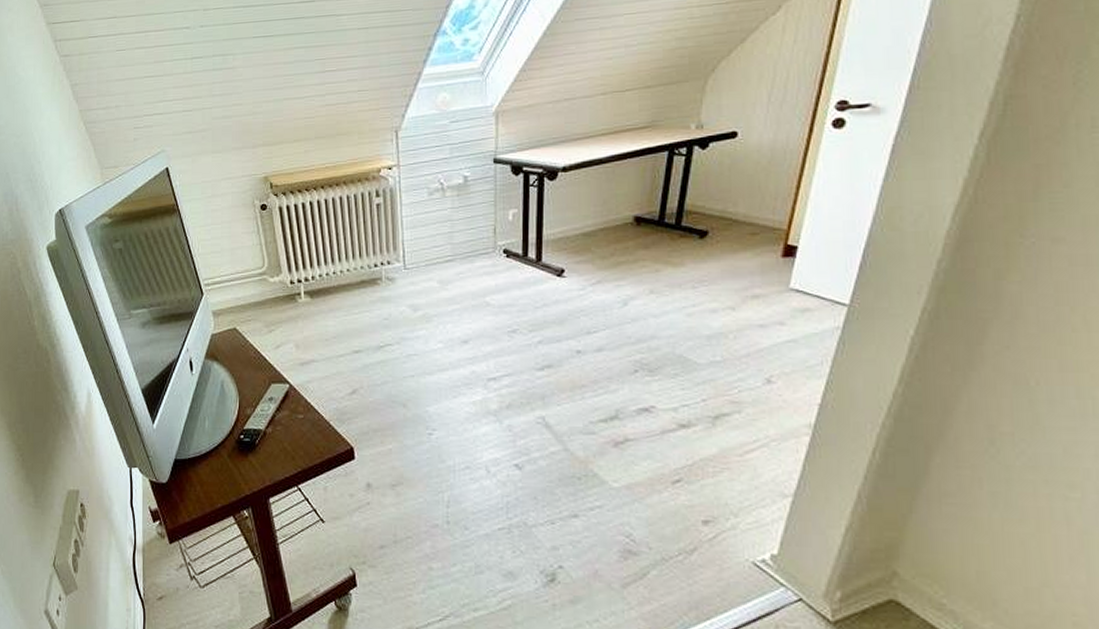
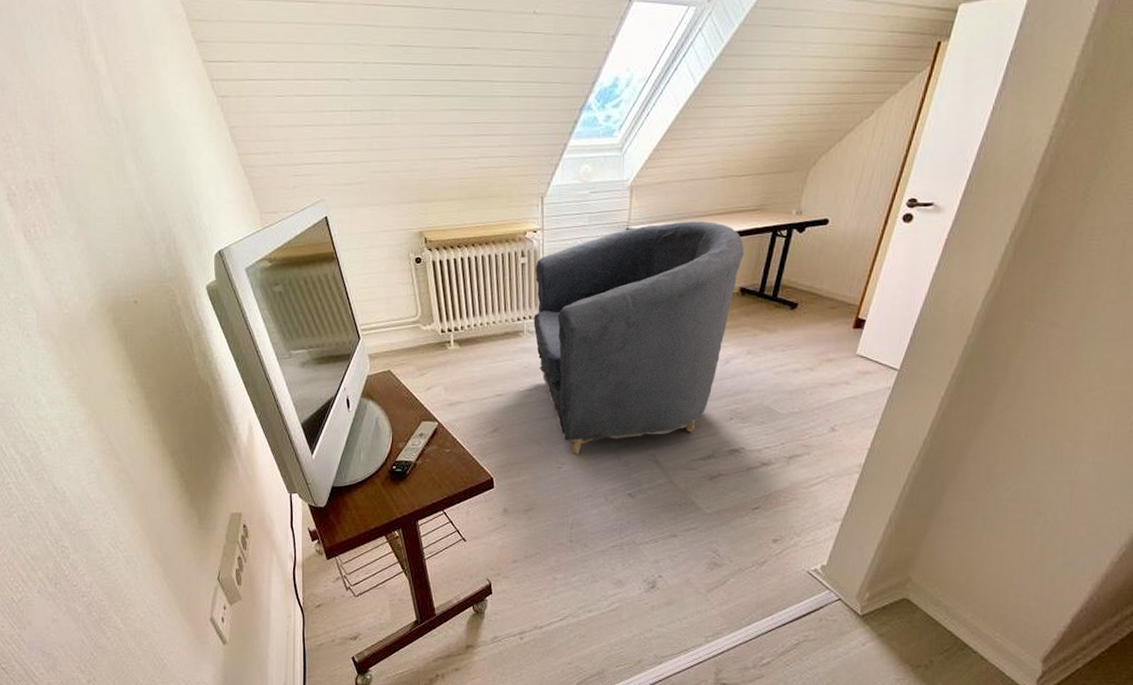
armchair: none [392,144,635,419] -> present [533,221,744,455]

